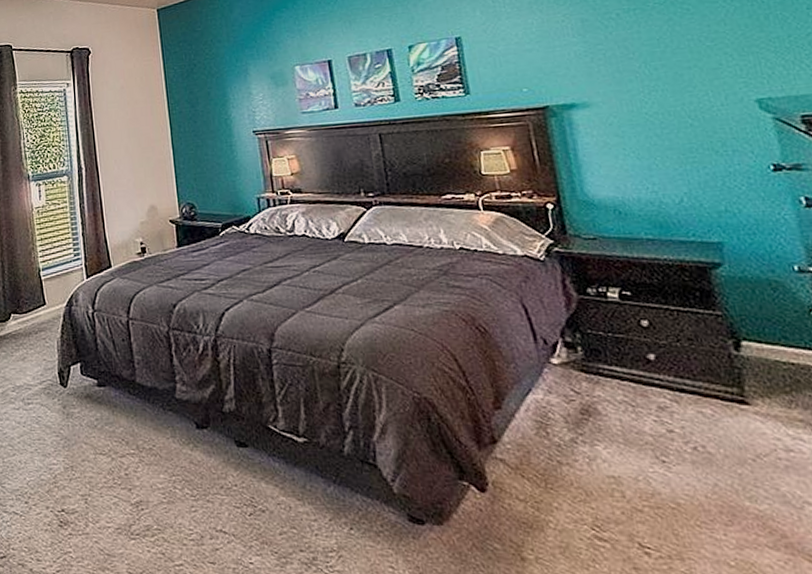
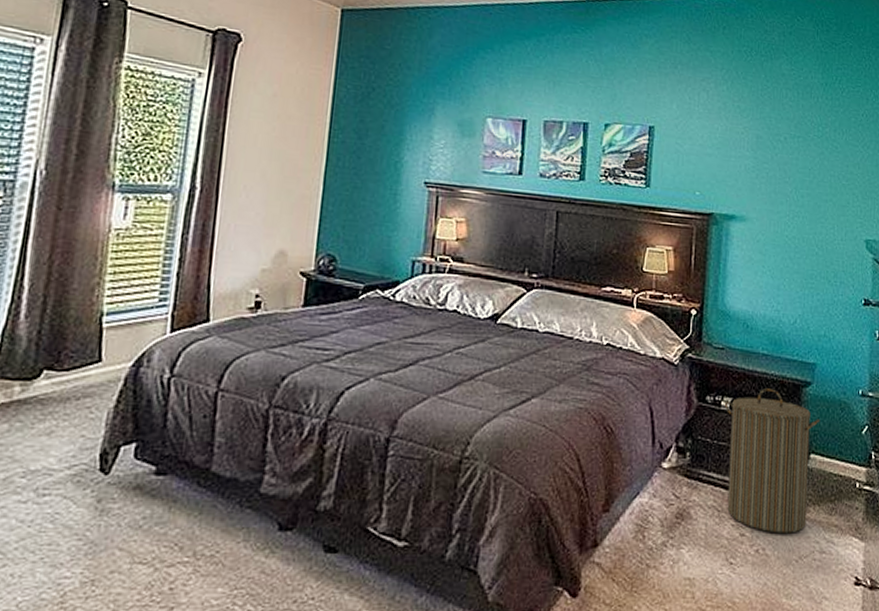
laundry hamper: none [611,274,757,429] -> present [724,388,821,533]

